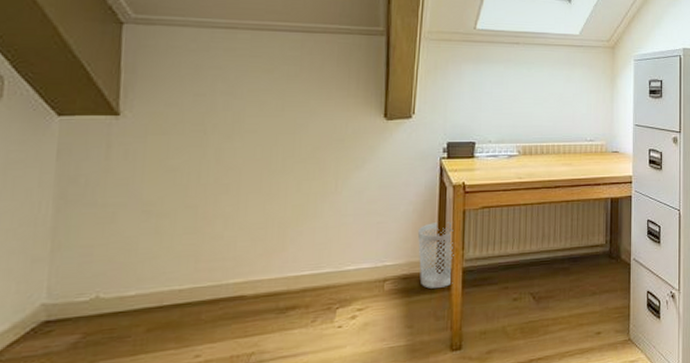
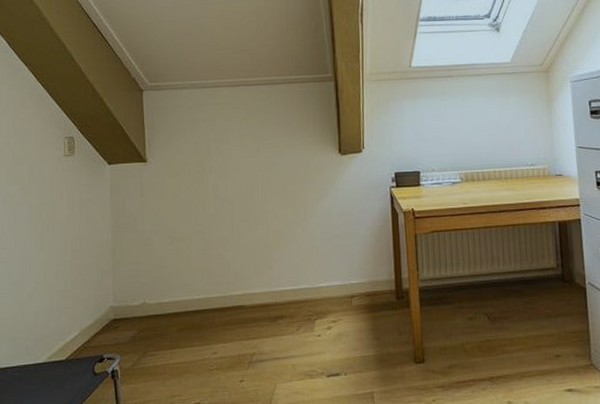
wastebasket: present [418,222,454,289] -> none [377,245,412,305]

